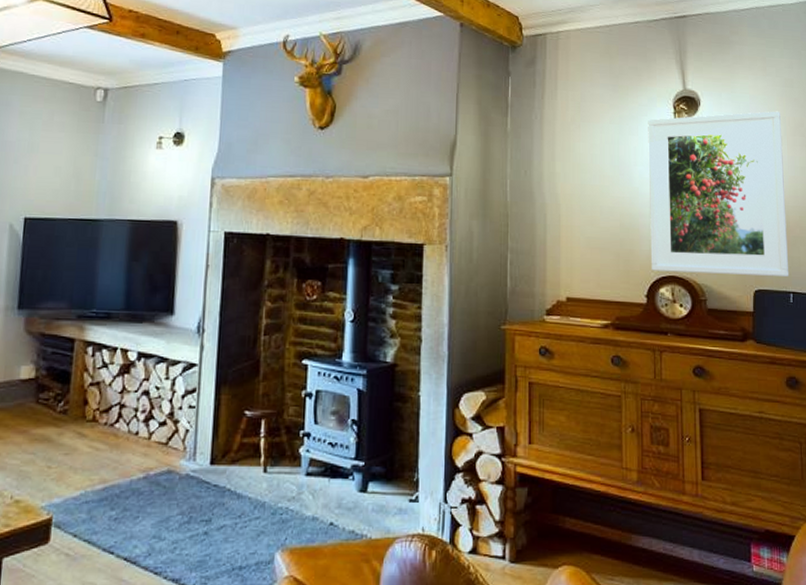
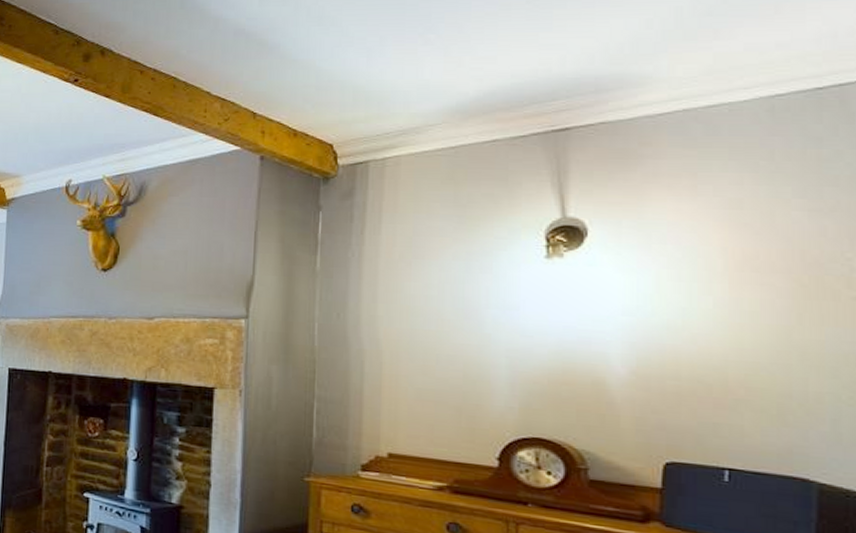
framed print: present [648,111,789,276] -> none [506,240,724,449]

